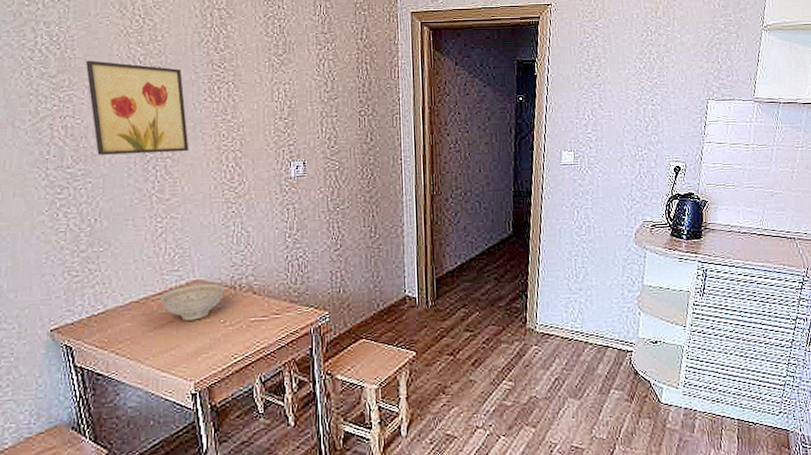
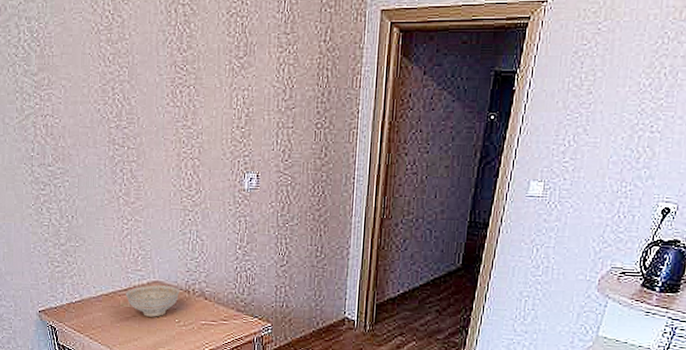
wall art: present [86,60,189,155] -> none [62,59,152,157]

